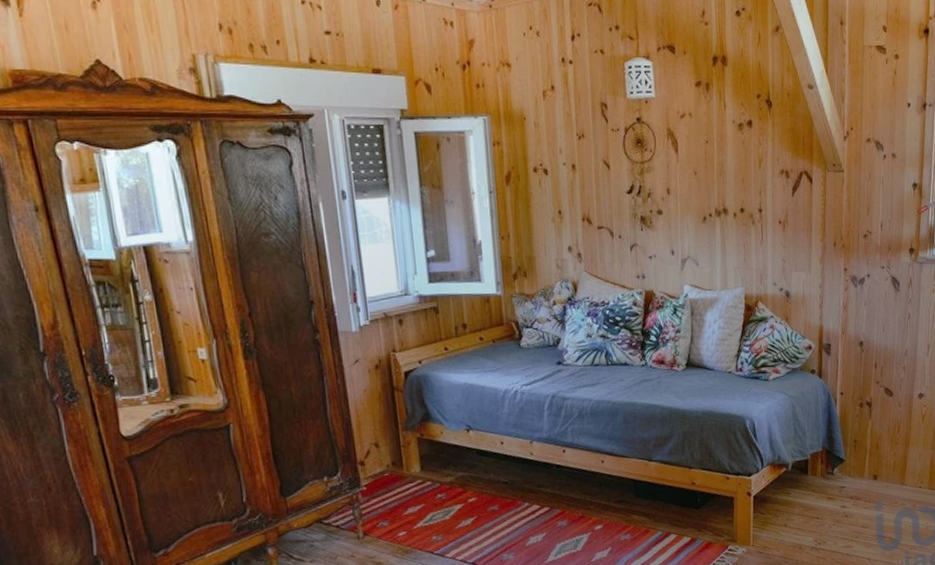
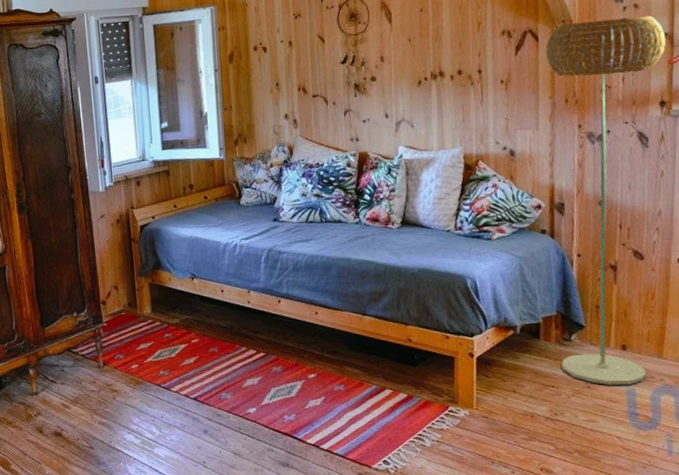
floor lamp: none [818,165,917,513] -> present [545,15,667,386]

